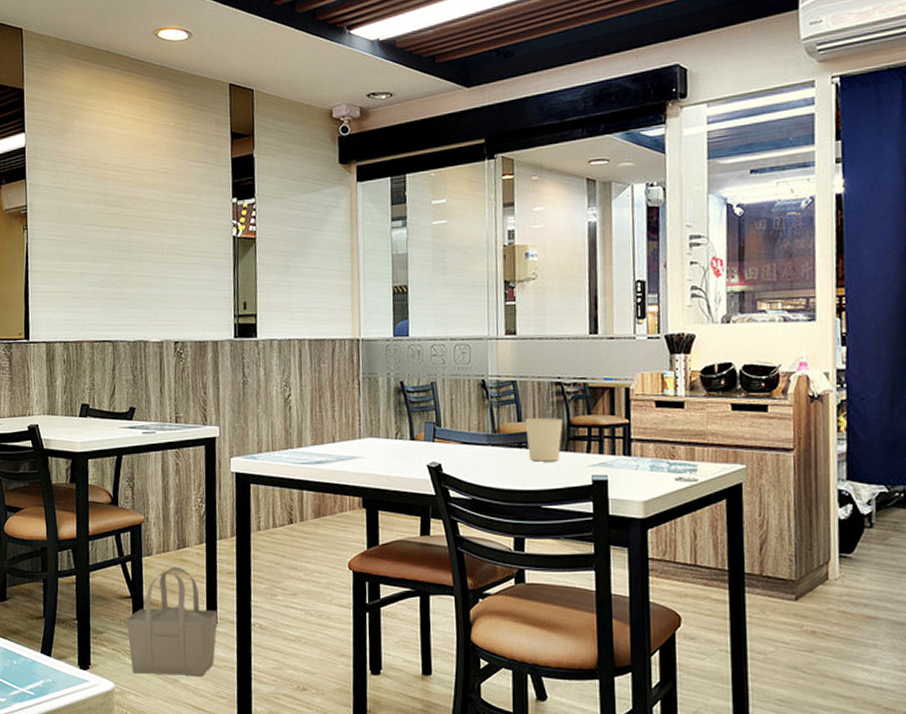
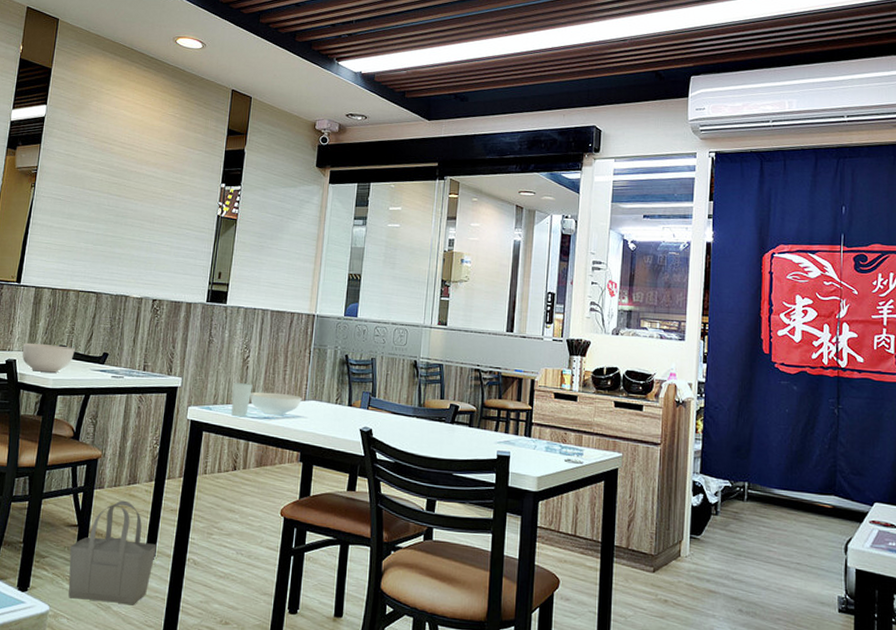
bowl: none [42,404,99,435] -> present [22,342,75,373]
cup: none [276,425,299,465] -> present [231,382,253,418]
bowl: none [296,432,357,459] -> present [249,391,303,416]
dixie cup: present [525,417,563,462] -> none [446,396,478,436]

